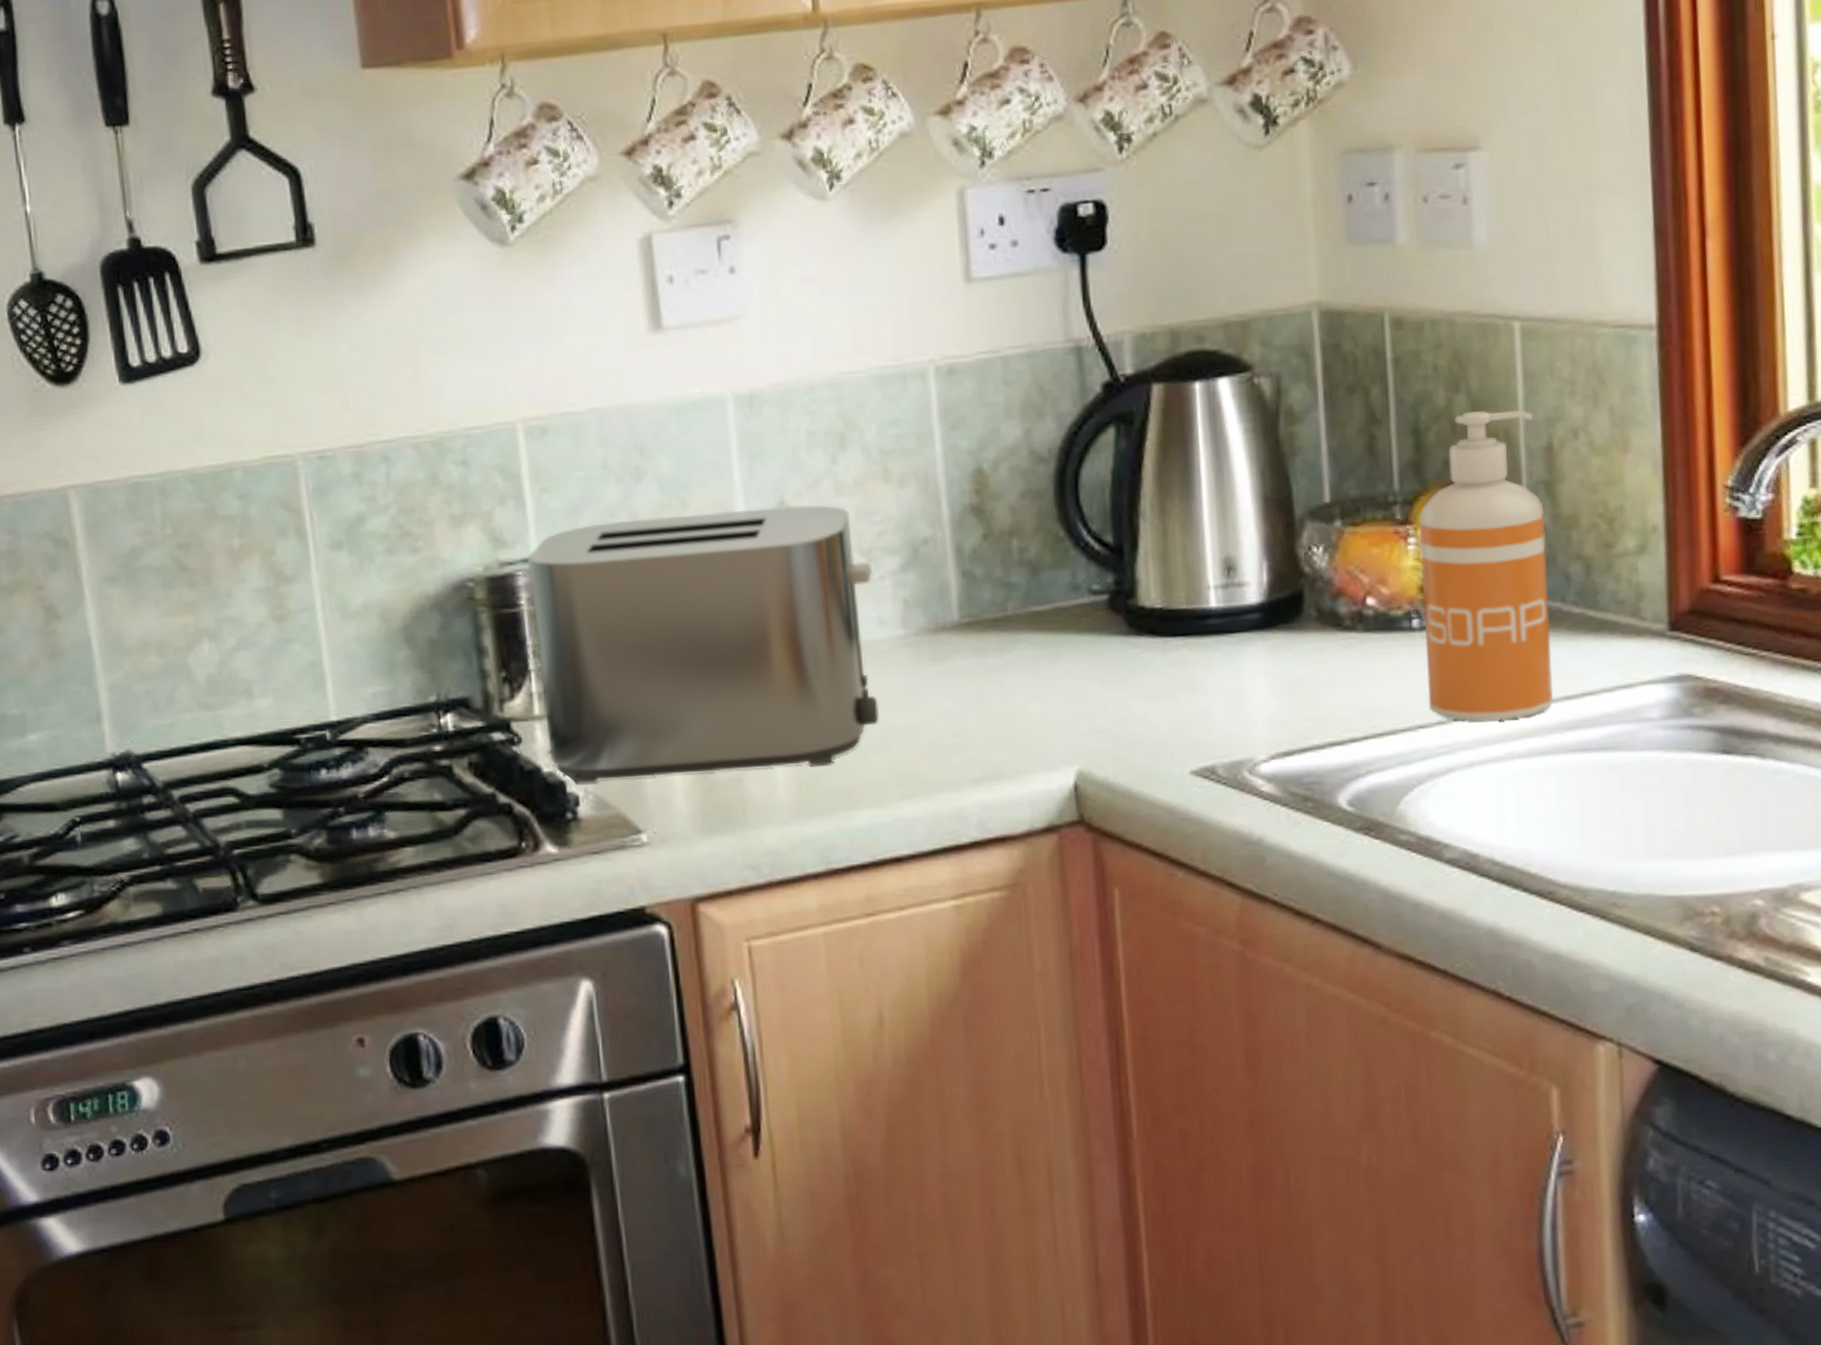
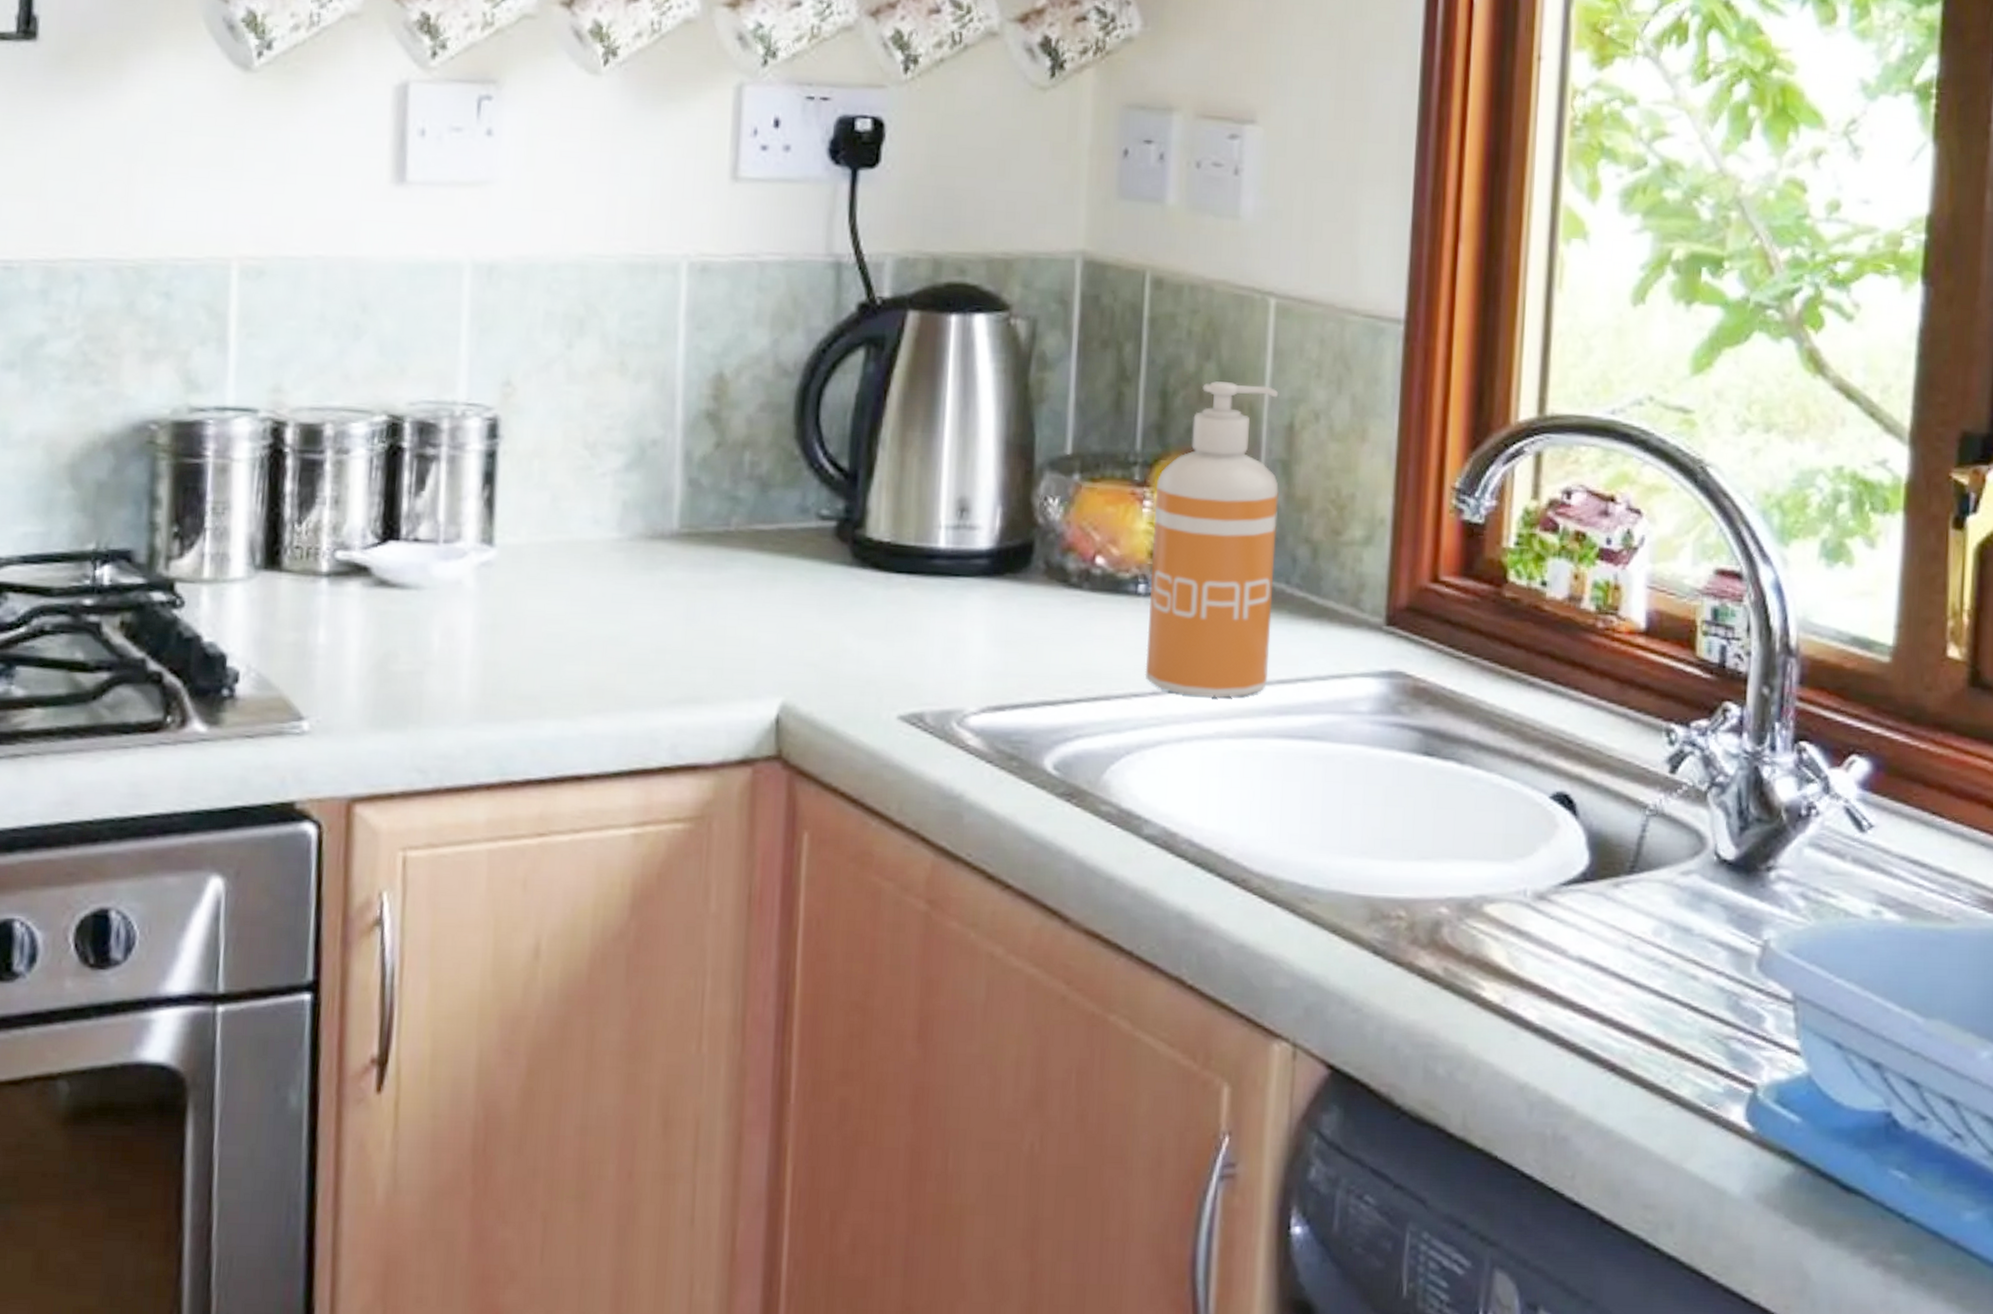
toaster: present [527,504,879,783] -> none [210,378,594,666]

